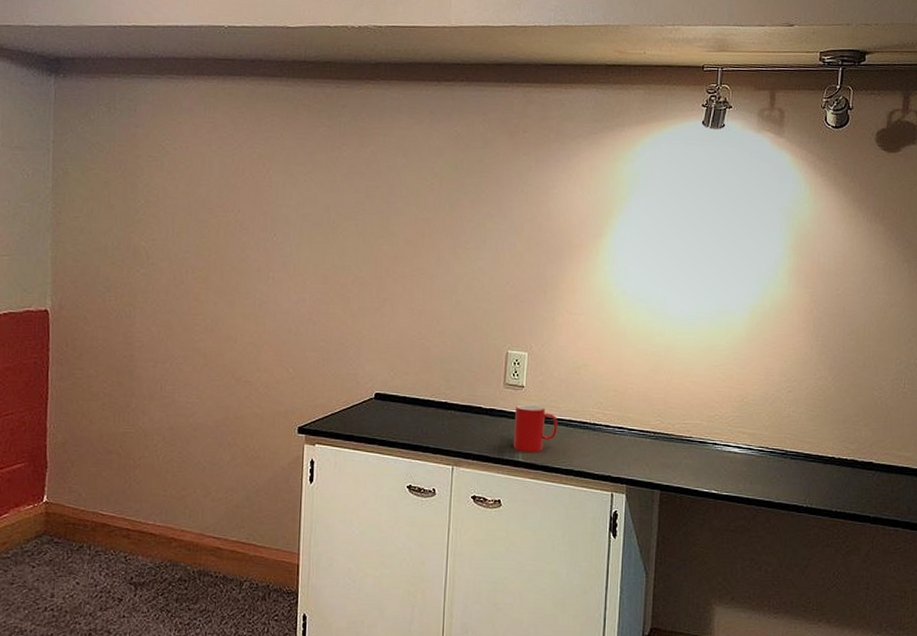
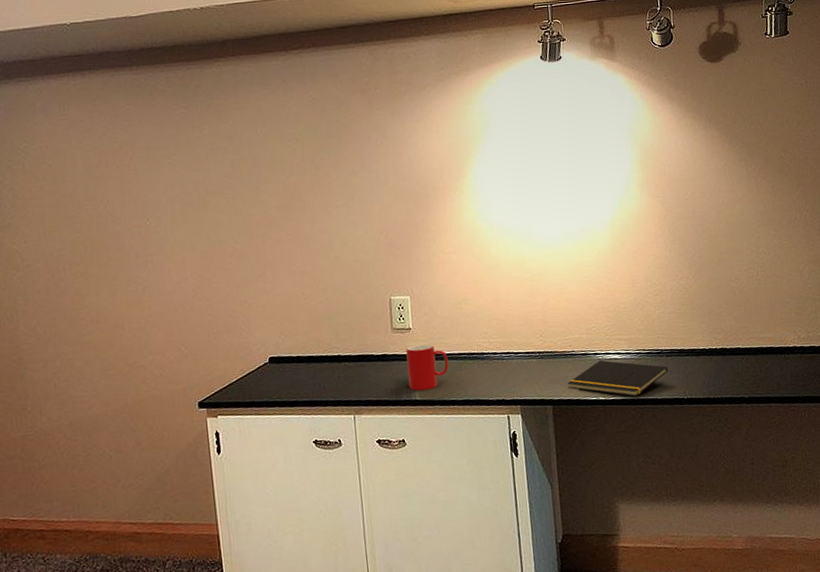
notepad: none [679,452,791,495] -> present [567,360,669,396]

